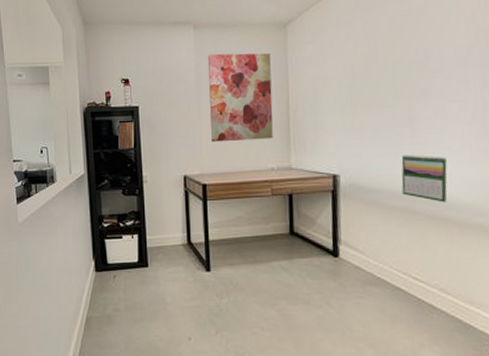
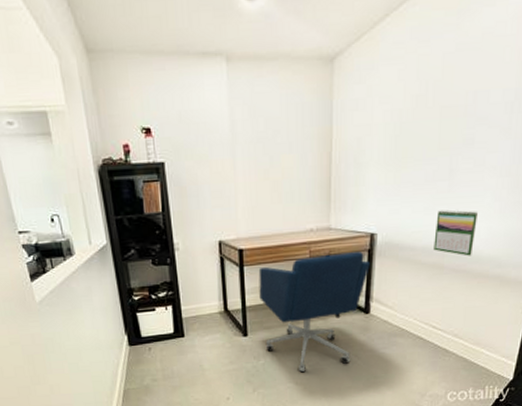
wall art: present [208,52,273,142] -> none [244,95,315,203]
office chair: none [221,192,335,317] -> present [258,252,370,373]

